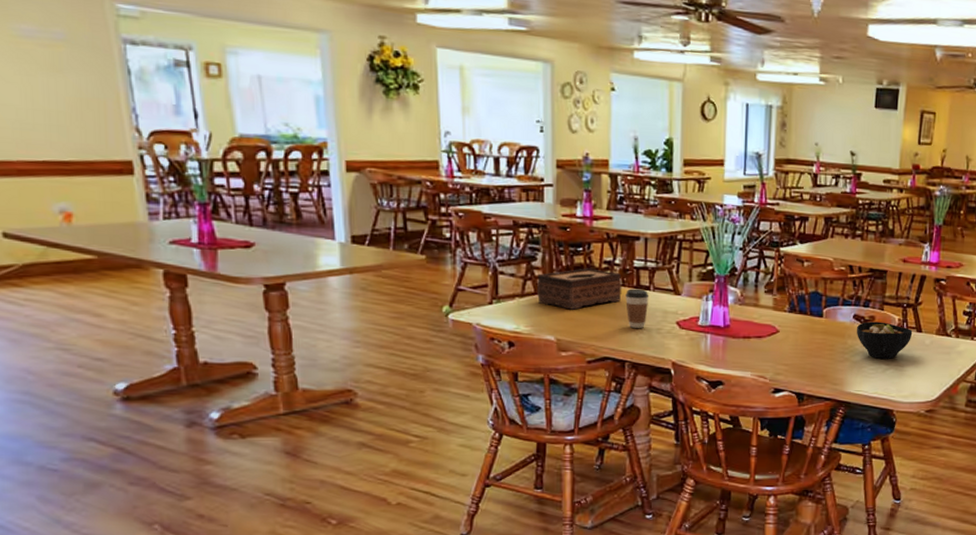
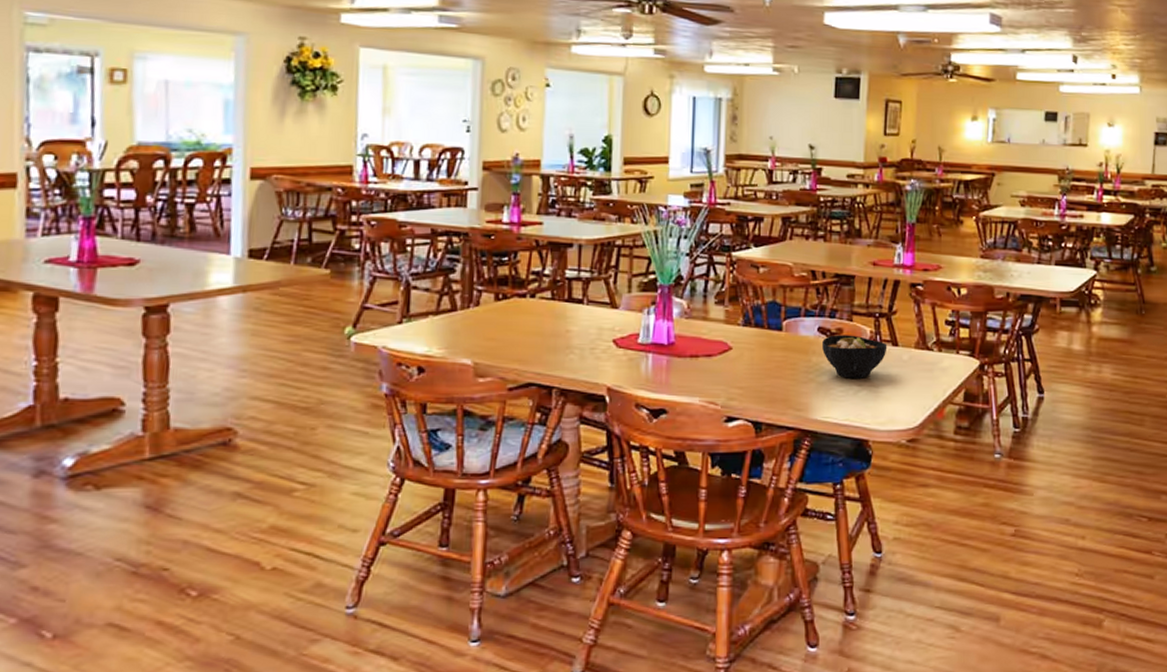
tissue box: present [536,268,622,310] -> none [453,280,552,328]
coffee cup: present [625,288,649,328] -> none [555,302,582,348]

